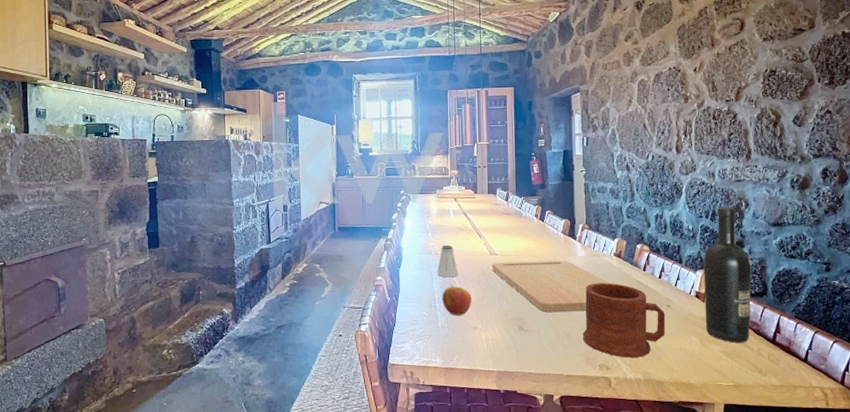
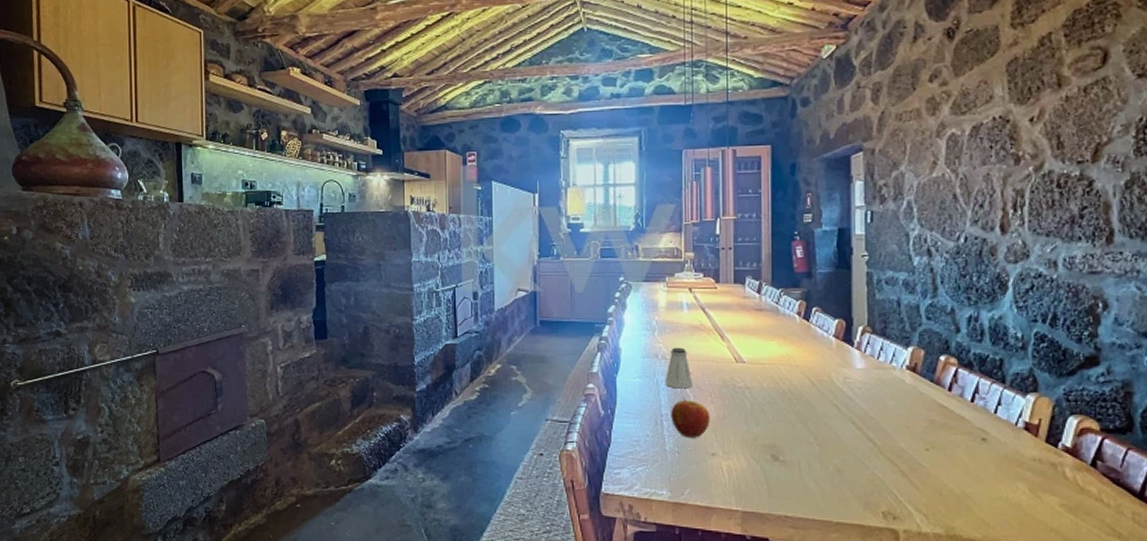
cutting board: present [492,260,610,312] -> none [738,372,900,440]
mug: present [582,282,666,358] -> none [859,404,980,506]
wine bottle: present [703,207,752,343] -> none [1037,308,1110,495]

